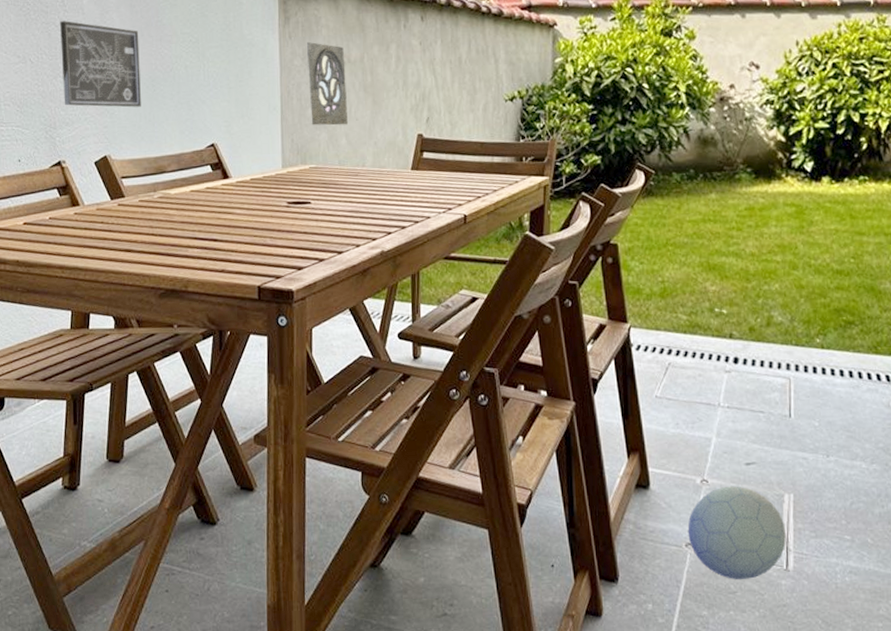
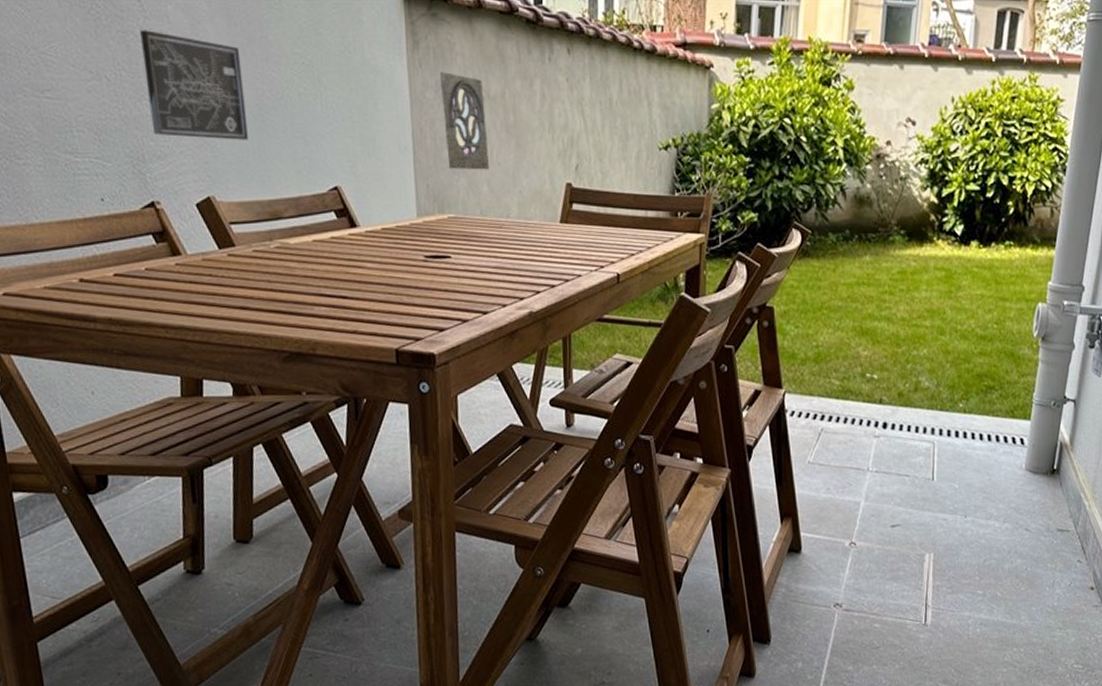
ball: present [687,486,786,579] -> none [836,547,925,636]

